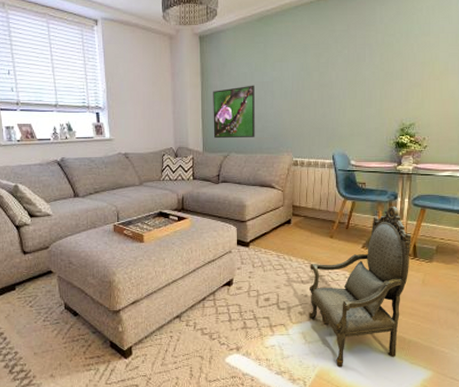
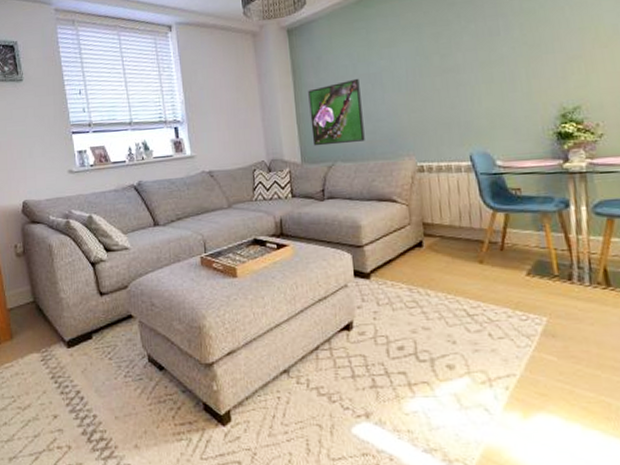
armchair: present [309,206,412,368] -> none [455,216,602,445]

